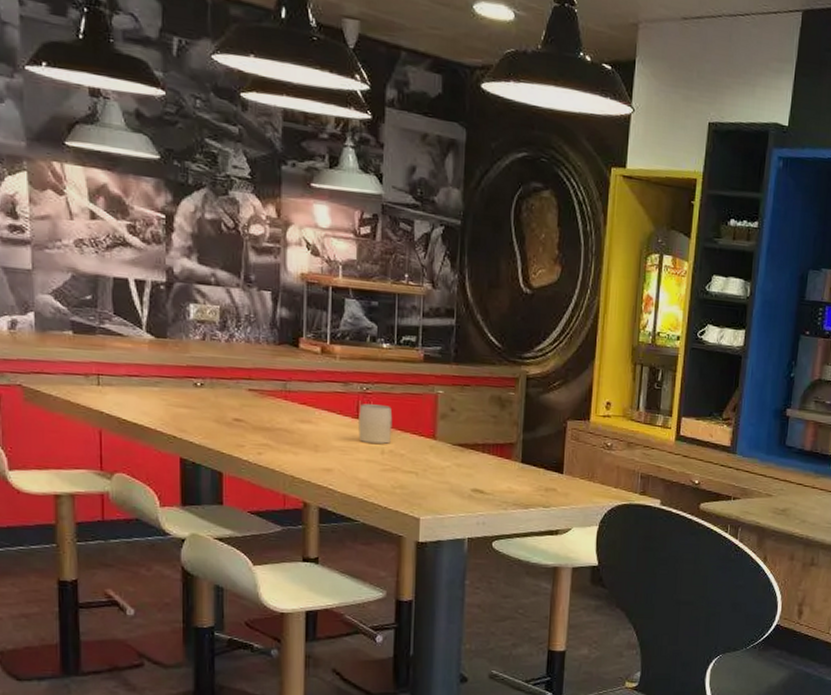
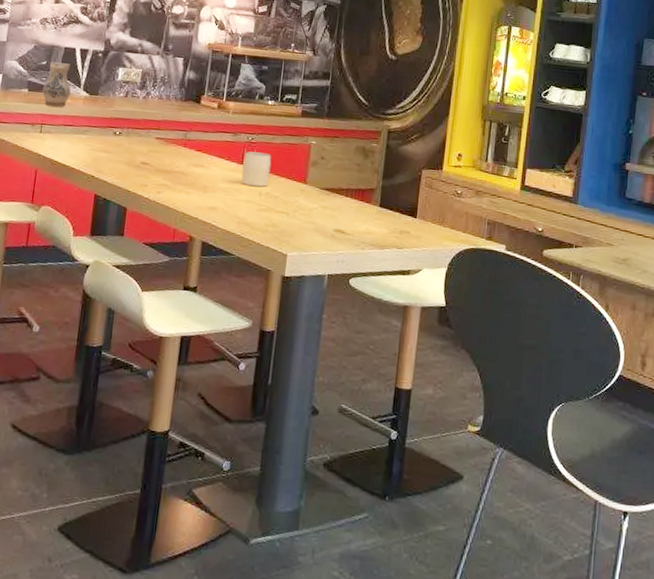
ceramic pitcher: none [92,296,130,355] -> present [42,62,71,108]

